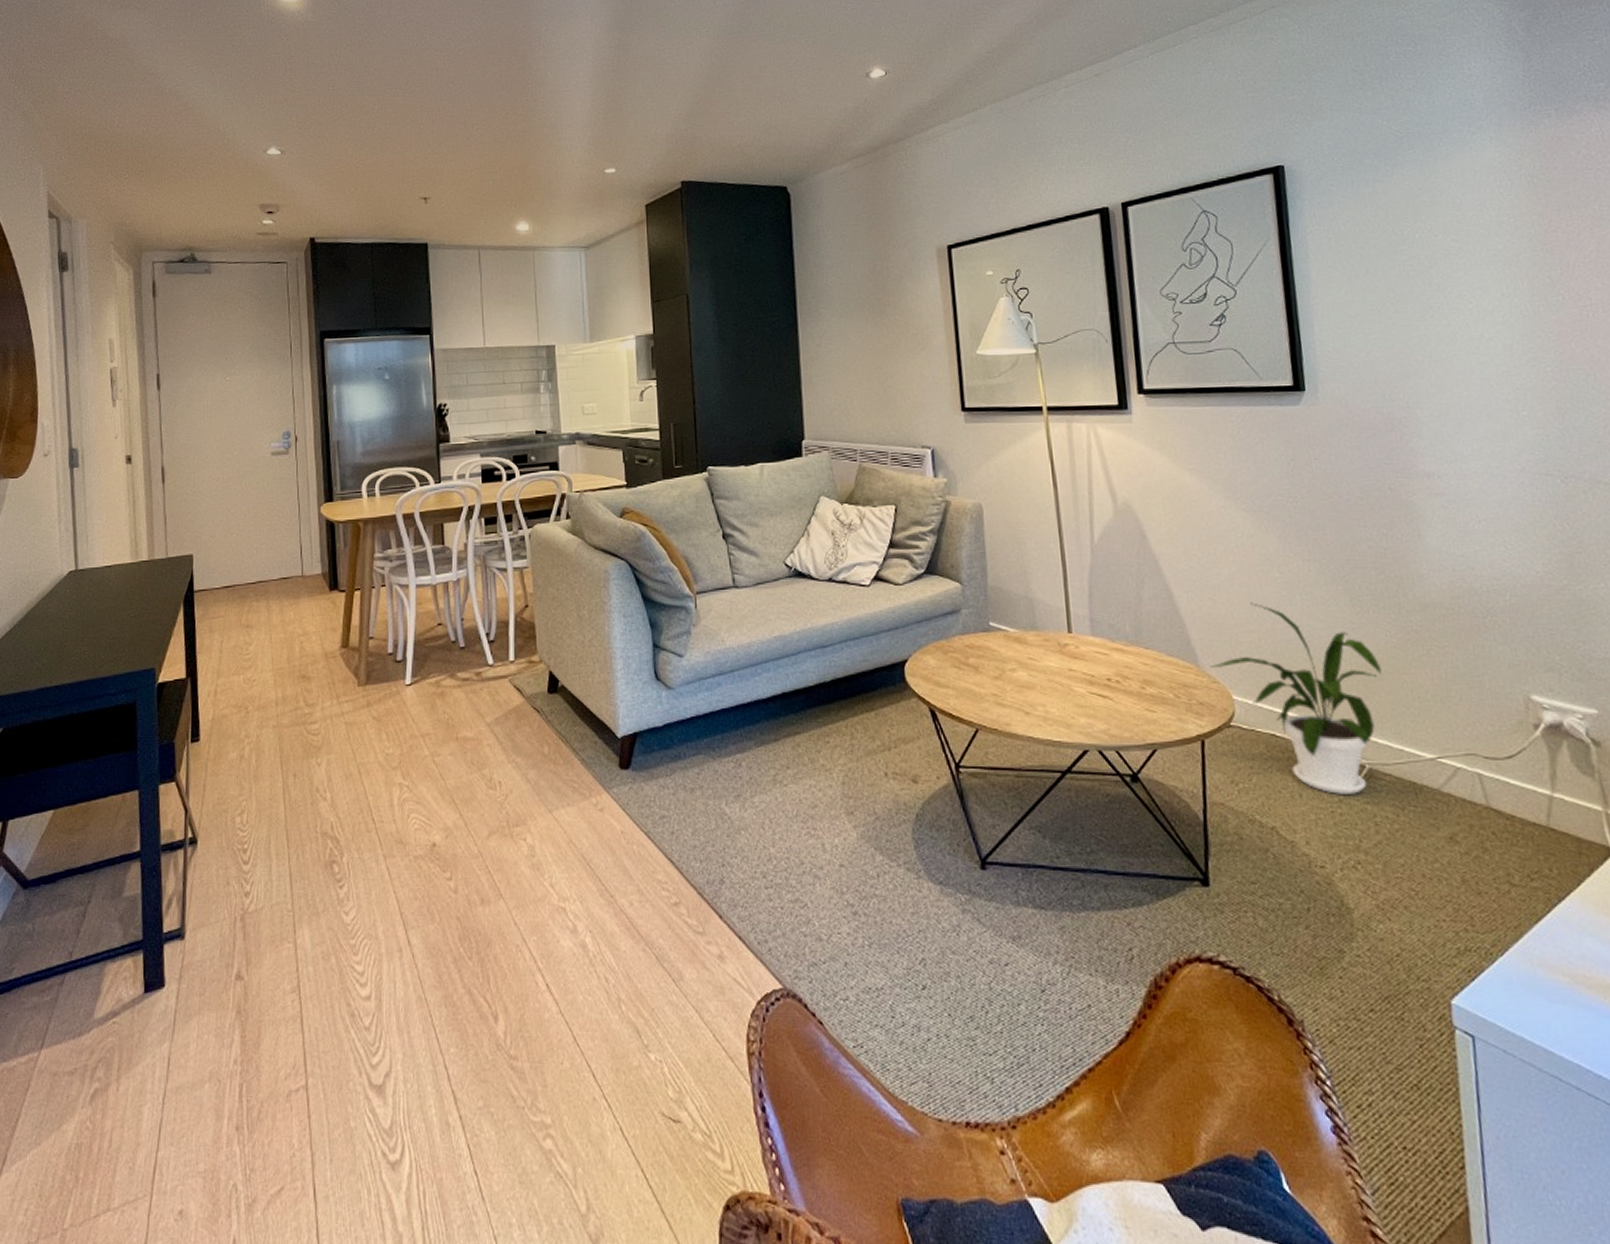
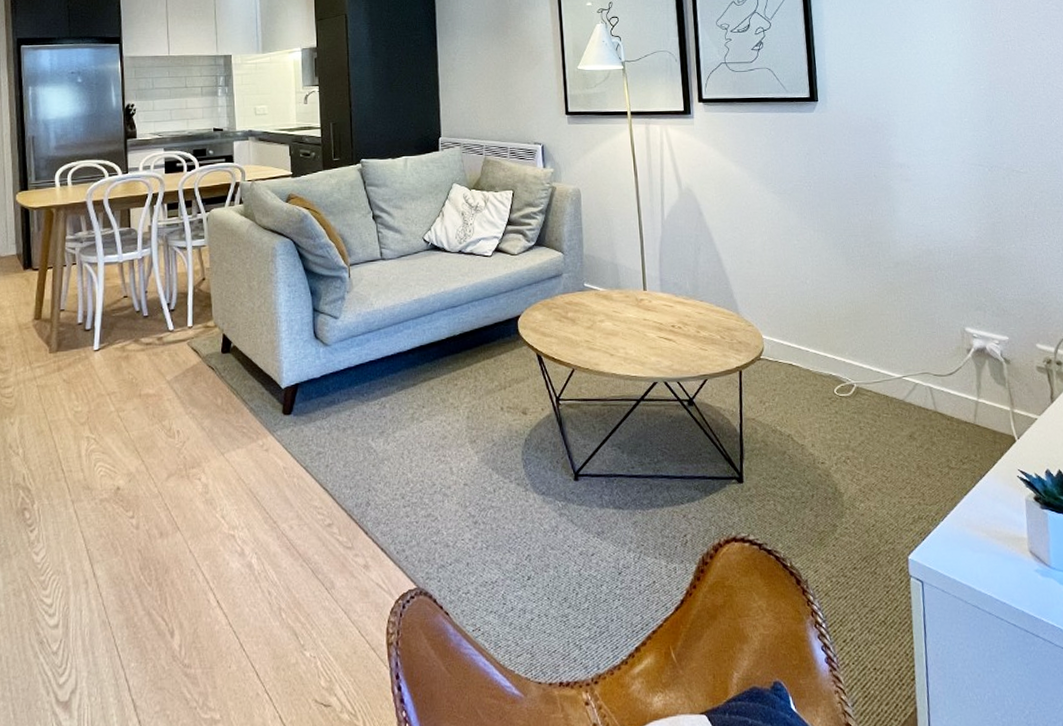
house plant: present [1209,602,1382,794] -> none [746,263,867,408]

